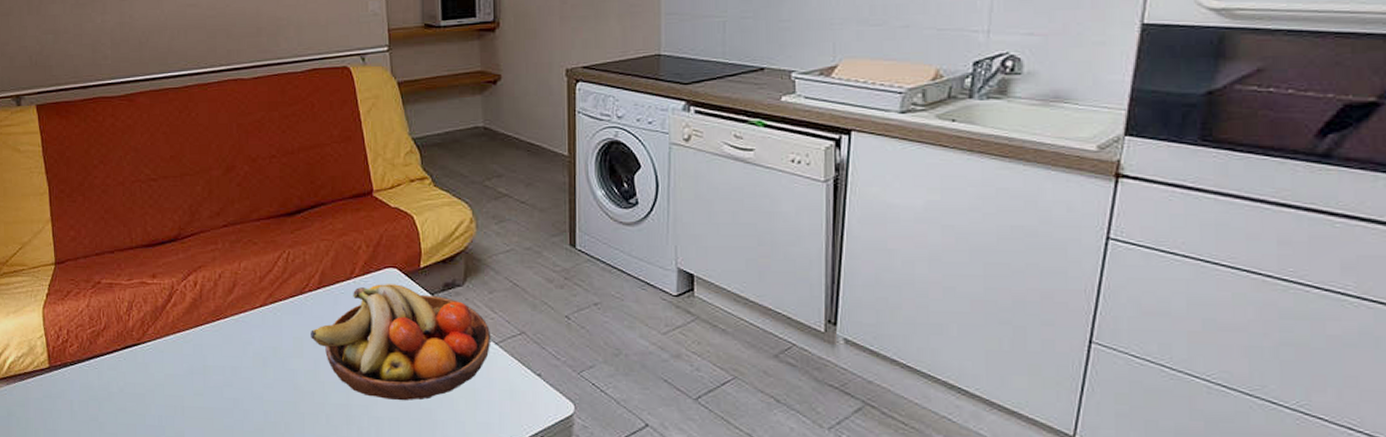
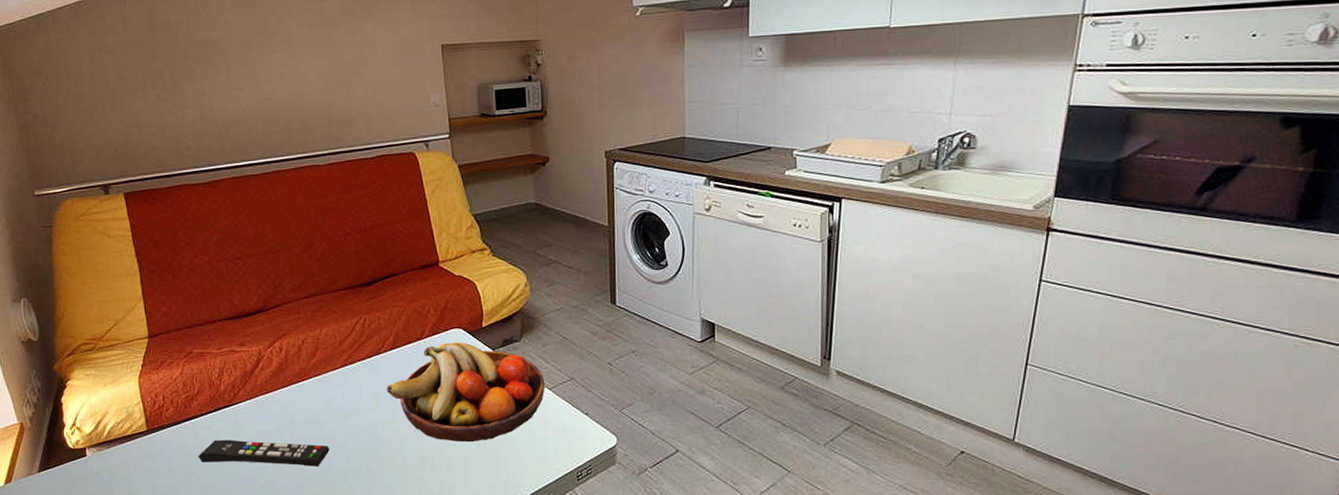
remote control: none [102,382,244,419] -> present [198,439,329,466]

